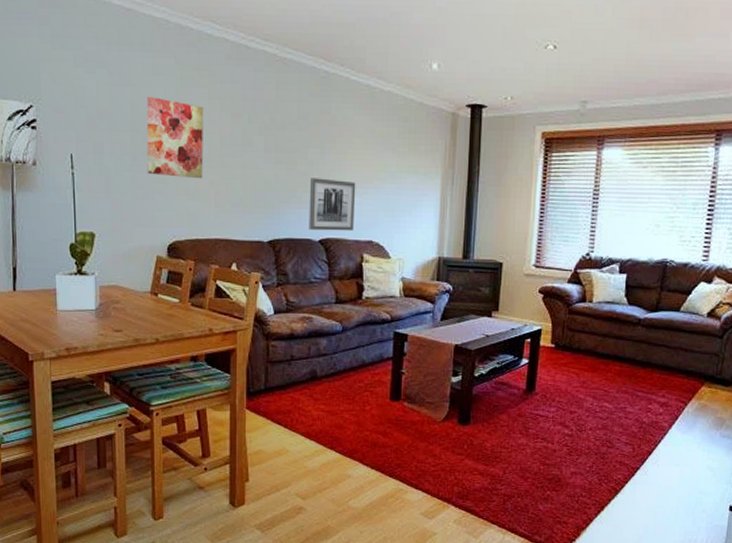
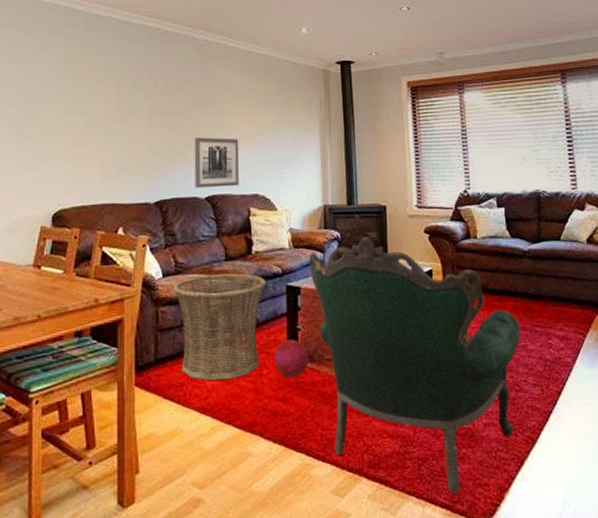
wall art: present [146,96,203,179] -> none [33,72,90,147]
basket: none [283,315,374,411] -> present [172,273,266,381]
ball: none [377,381,411,416] -> present [274,339,309,379]
armchair: none [419,291,623,527] -> present [309,236,521,494]

